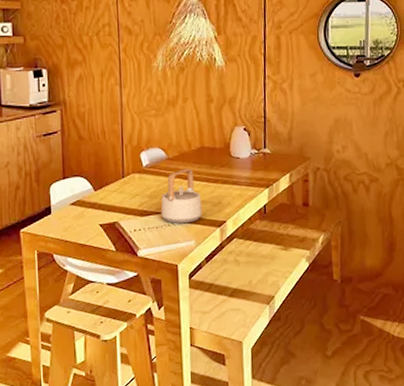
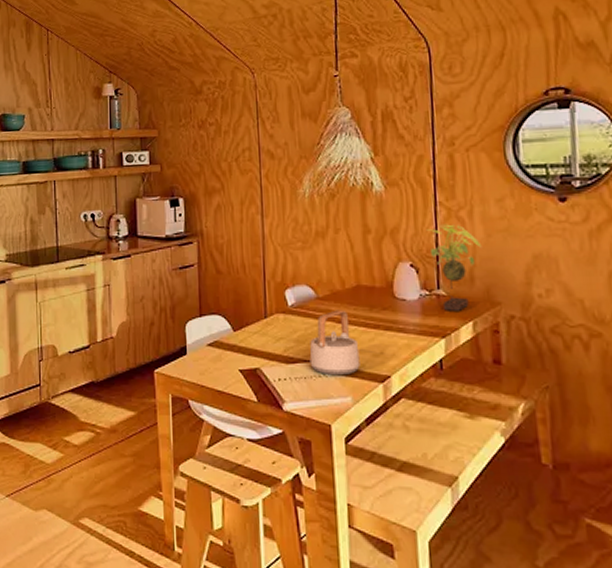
plant: none [257,94,298,166] -> present [426,224,481,311]

